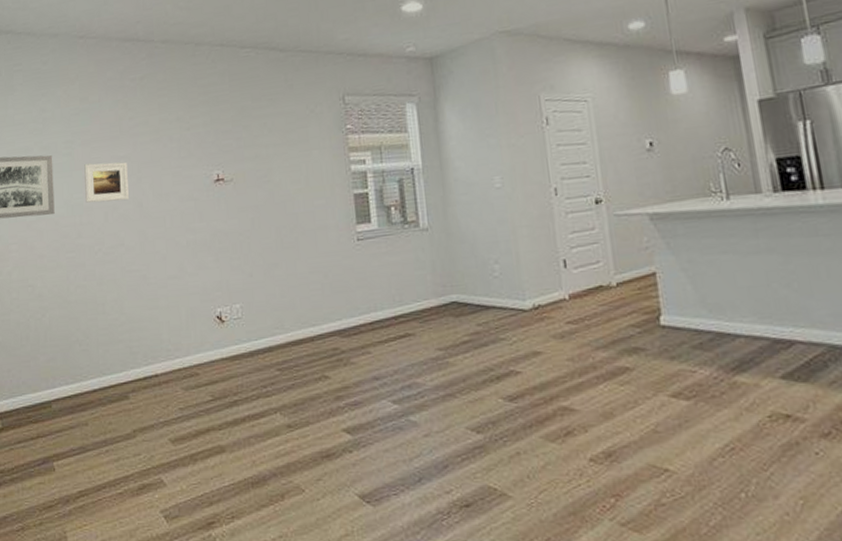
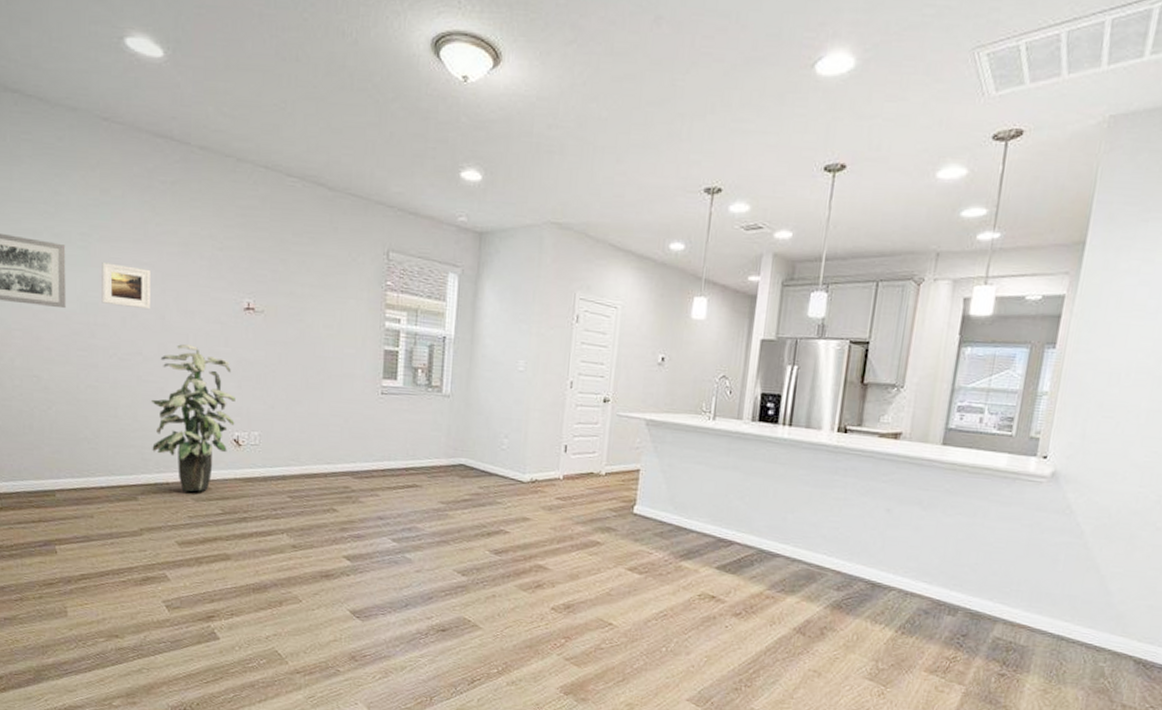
indoor plant: none [136,227,216,382] -> present [151,344,236,492]

